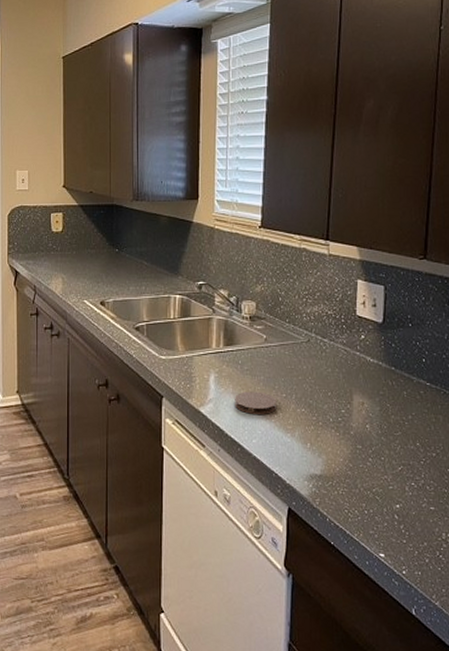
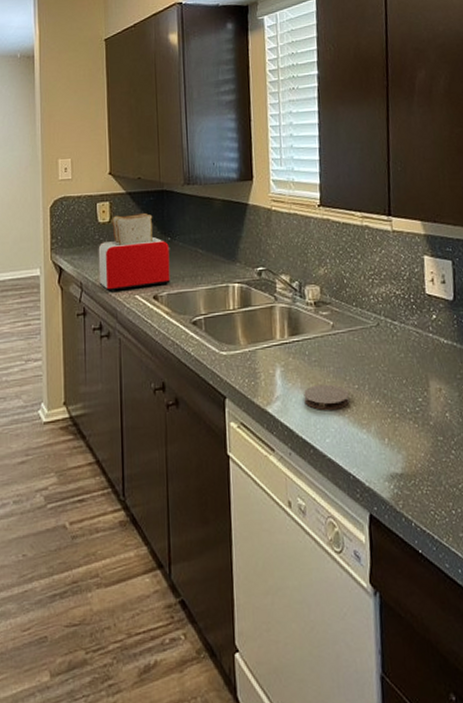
toaster: none [51,224,118,297] -> present [98,212,170,293]

